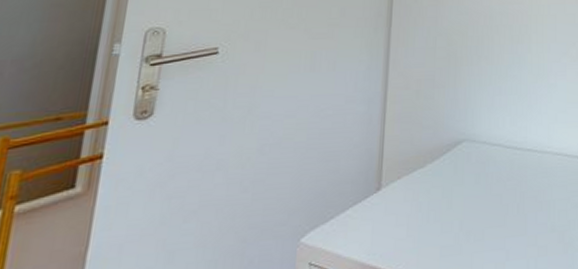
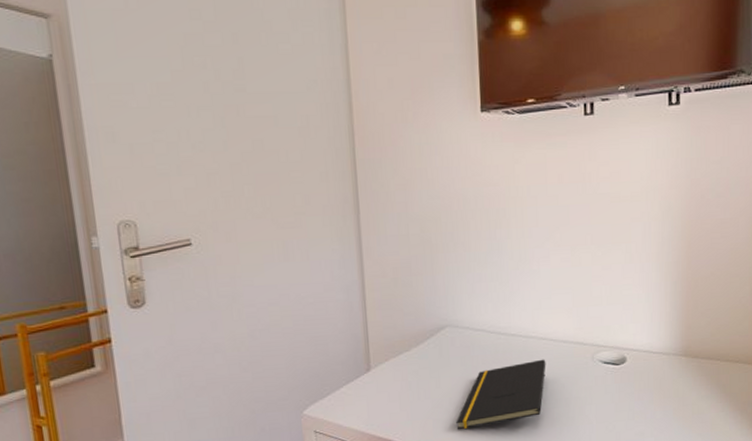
notepad: none [465,176,560,258] -> present [456,359,546,429]

